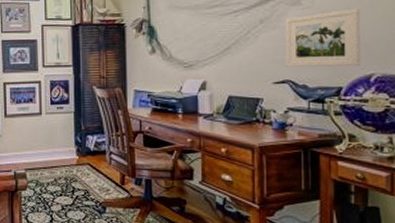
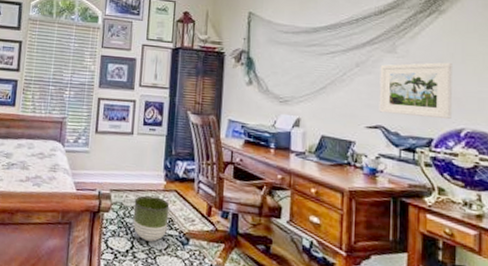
planter: none [49,171,84,213] -> present [133,195,170,242]

